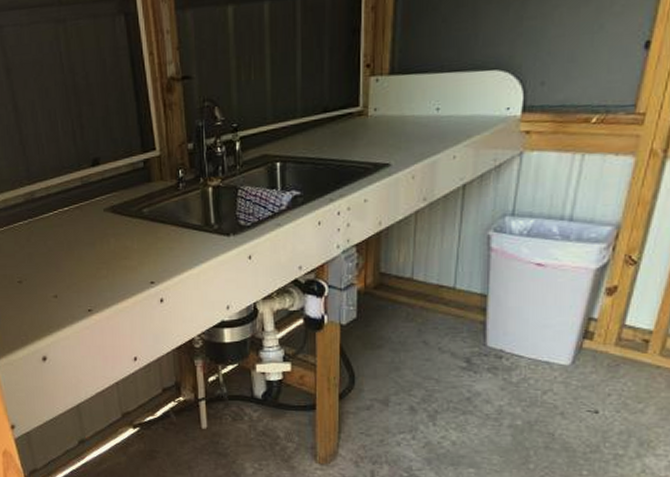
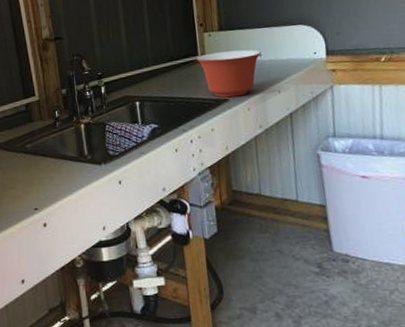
mixing bowl: none [356,101,439,162] -> present [196,49,261,98]

